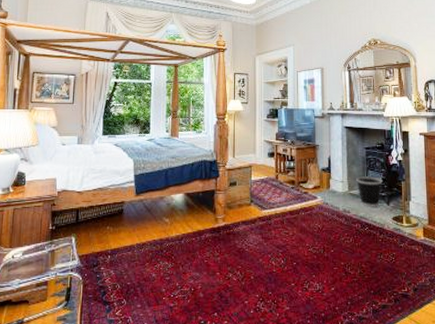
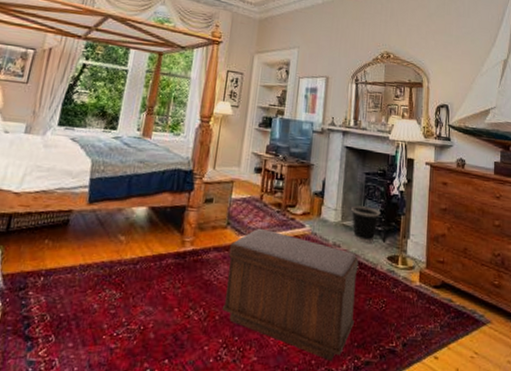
bench: none [255,202,369,307] -> present [221,228,359,362]

